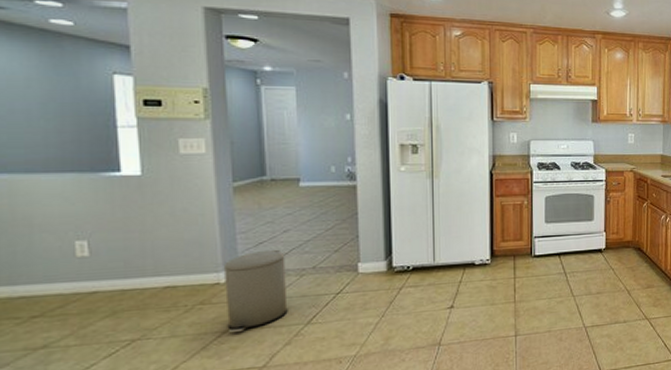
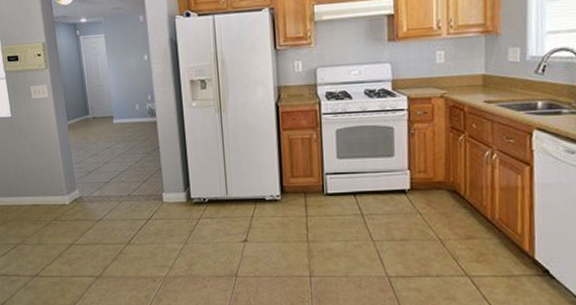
pedal bin: present [225,249,288,334] -> none [67,178,113,246]

